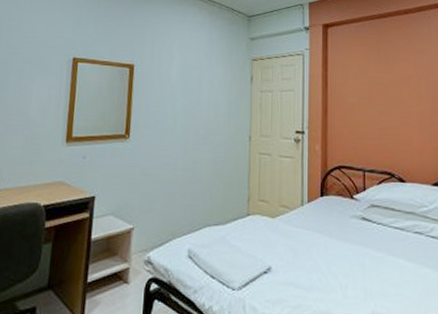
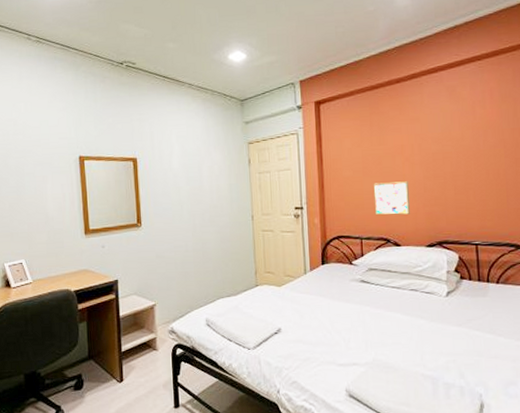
wall art: none [378,112,417,148] -> present [373,181,411,215]

